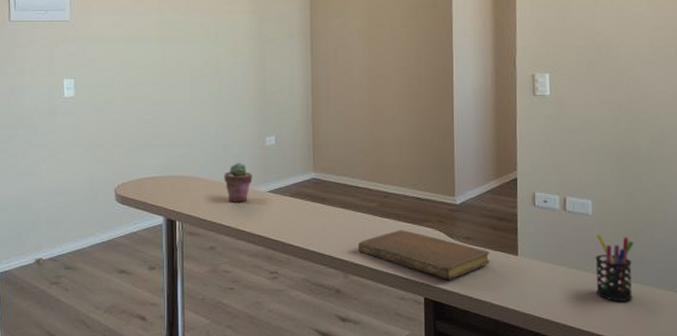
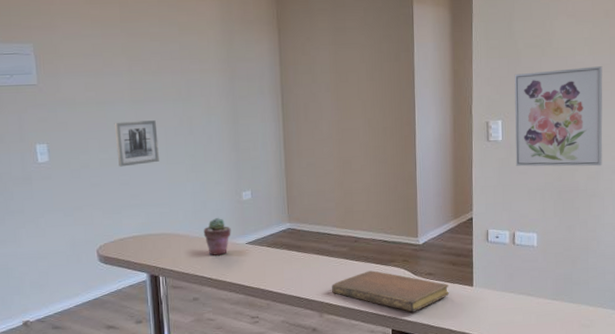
wall art: none [140,60,183,105] -> present [114,120,159,167]
wall art: none [563,19,667,129] -> present [514,66,603,167]
pen holder: present [595,234,635,301] -> none [539,263,572,320]

